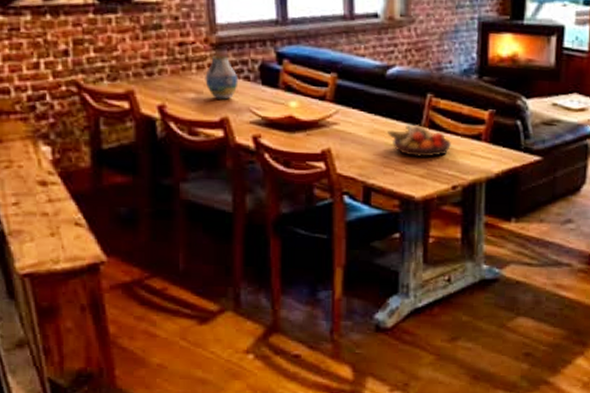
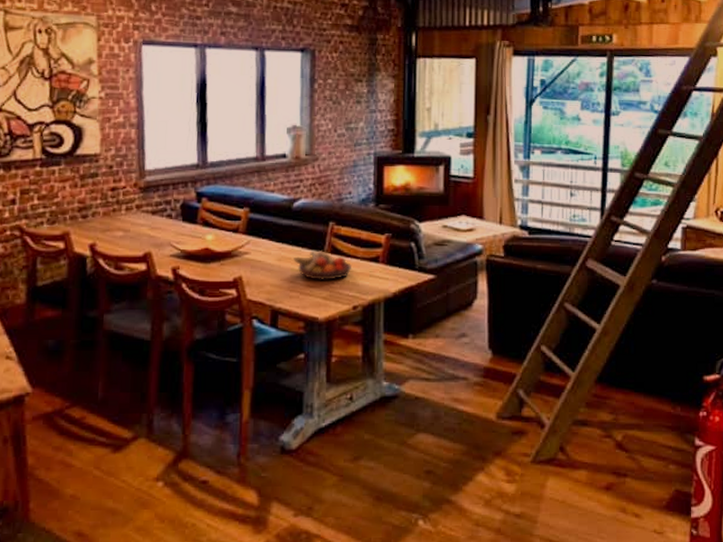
vase: present [205,55,239,100] -> none [132,197,162,236]

